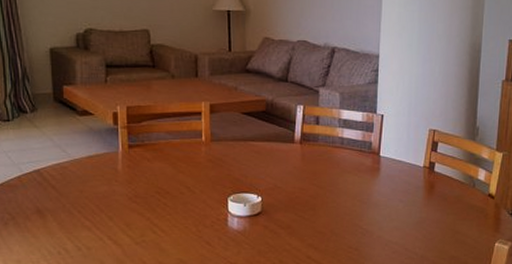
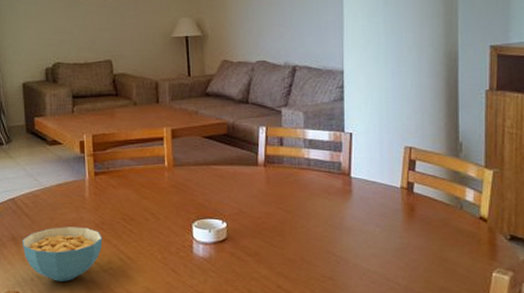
cereal bowl: none [49,199,136,255] -> present [23,227,103,282]

